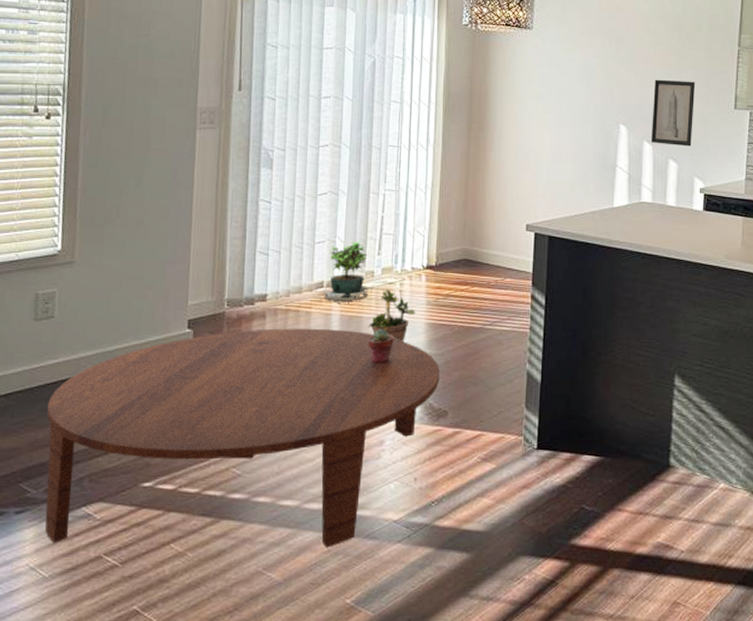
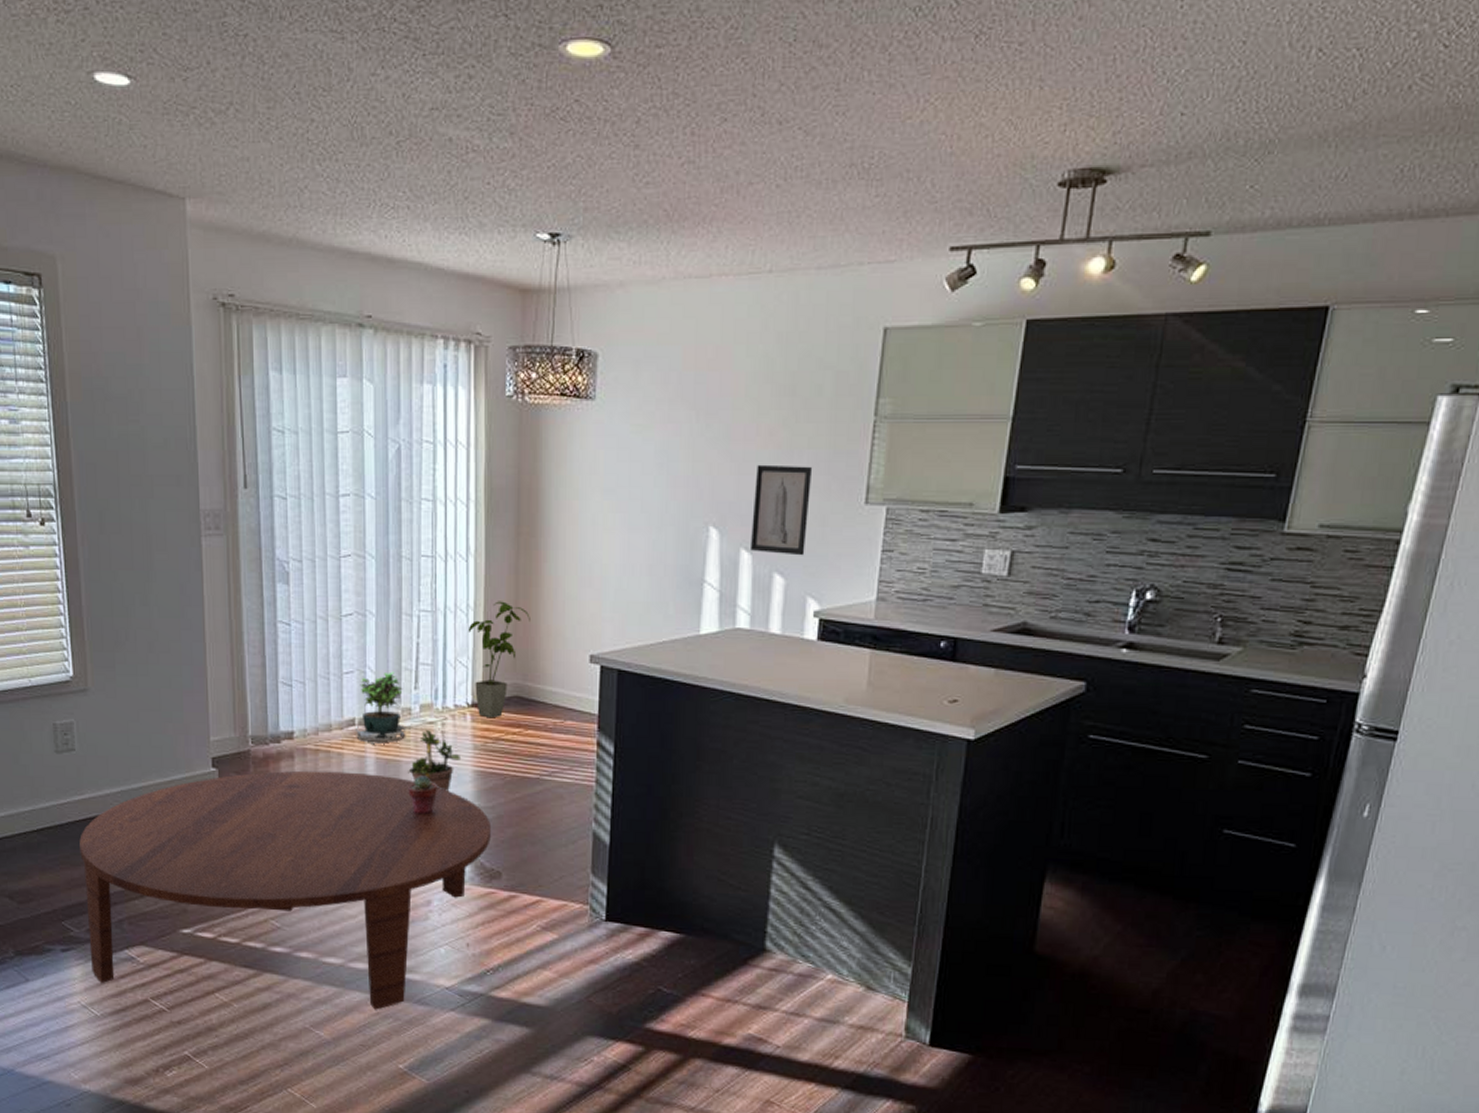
house plant: none [425,182,478,278] -> present [468,601,530,719]

